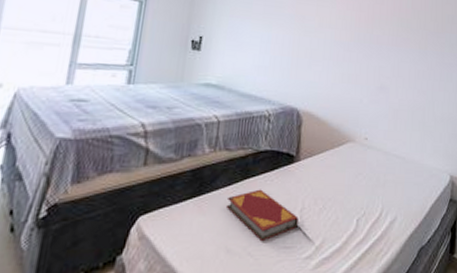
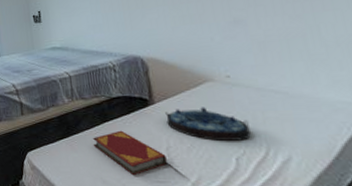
serving tray: none [307,167,373,202] -> present [165,107,251,141]

